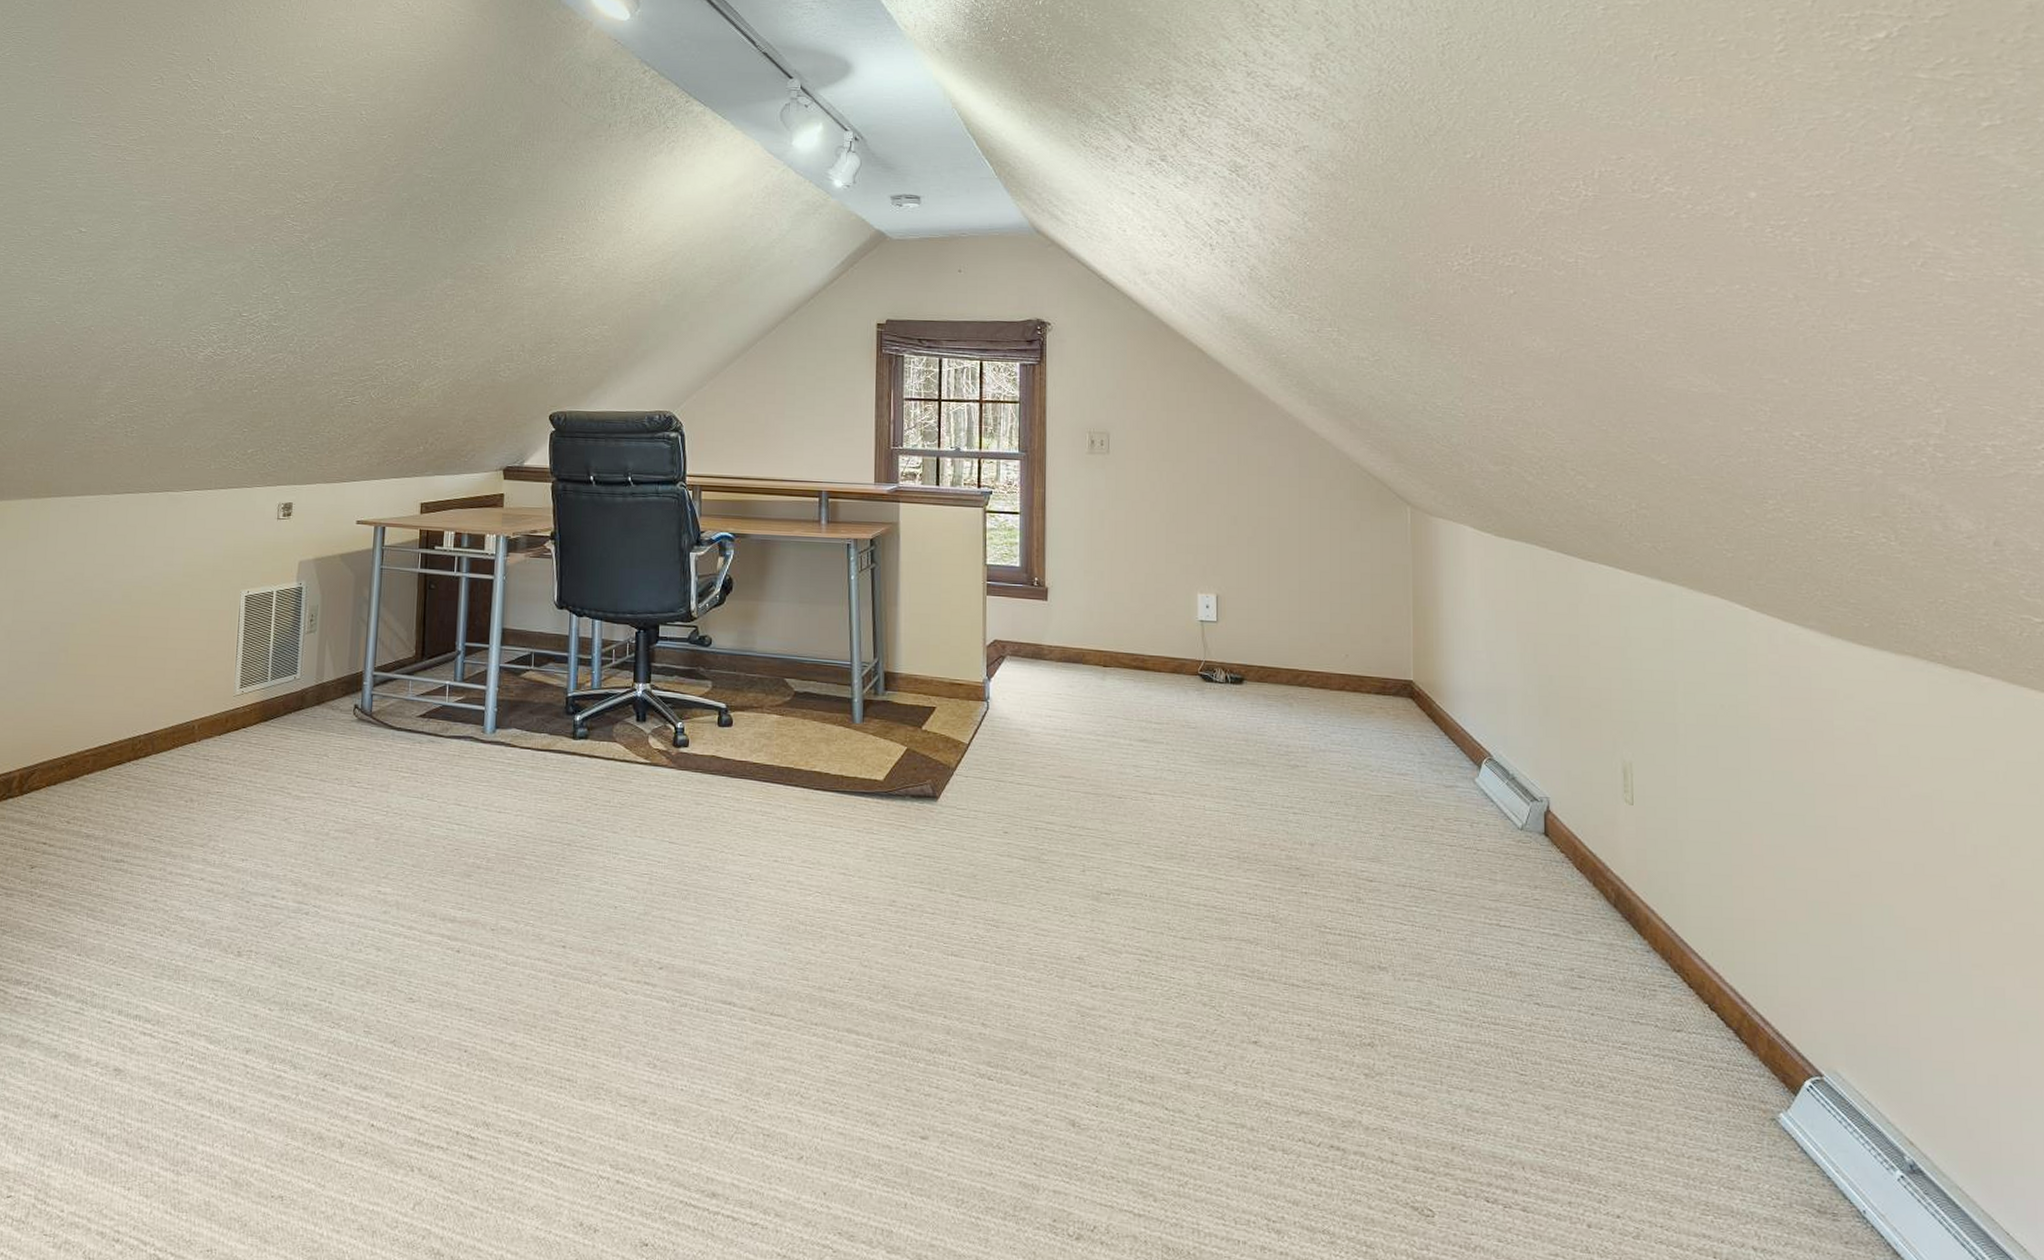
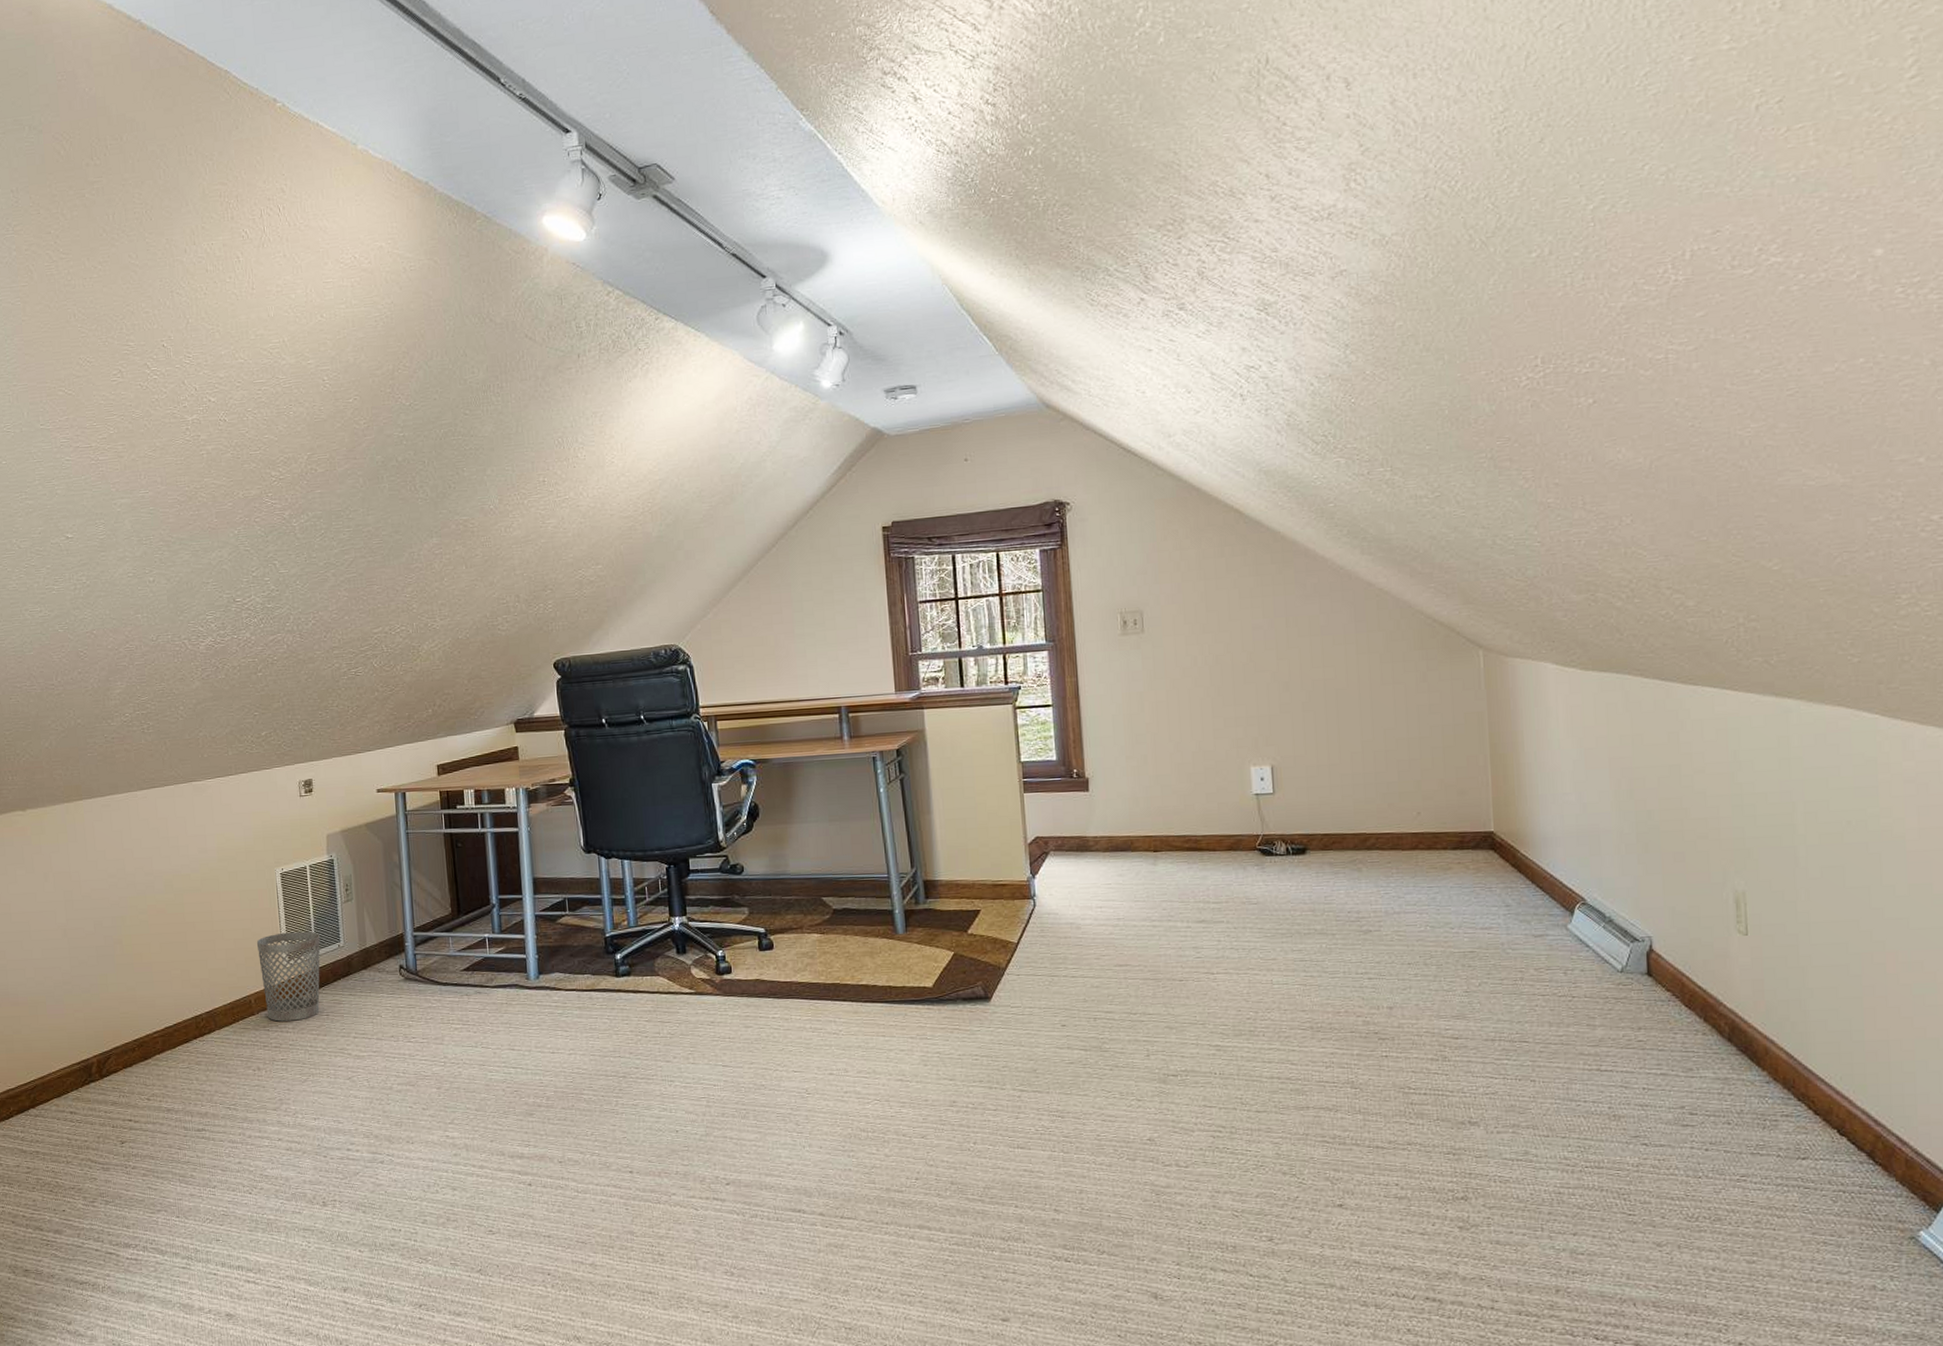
wastebasket: none [209,658,276,753] -> present [256,931,320,1022]

